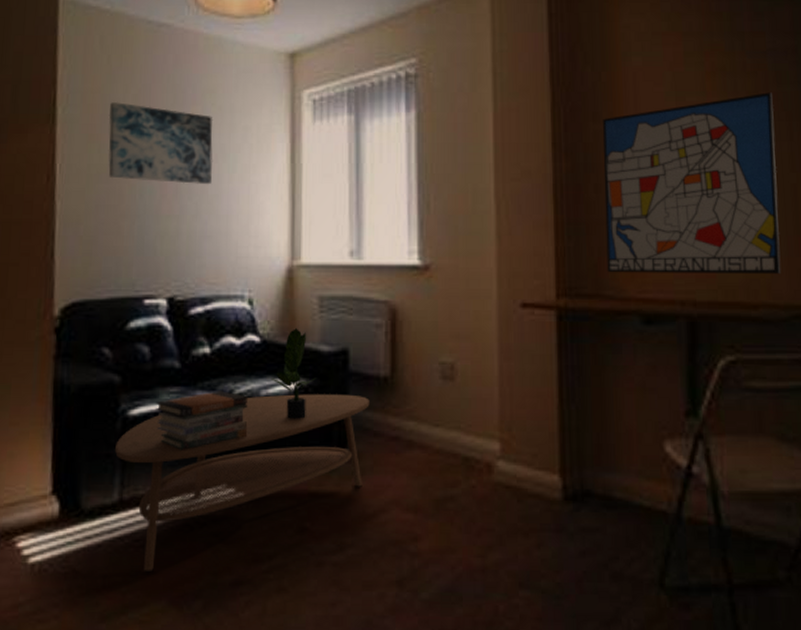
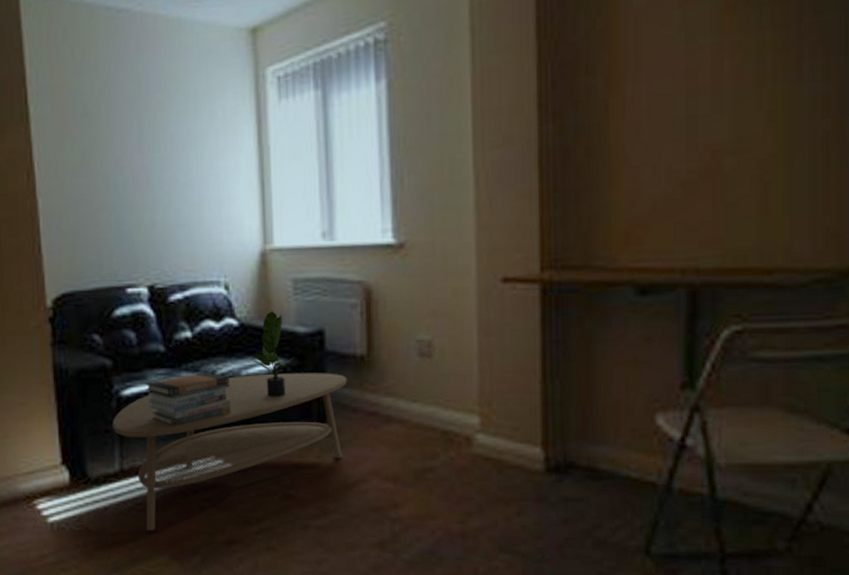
wall art: present [108,101,213,185] -> none [77,94,182,174]
wall art: present [603,92,781,275] -> none [596,23,807,242]

